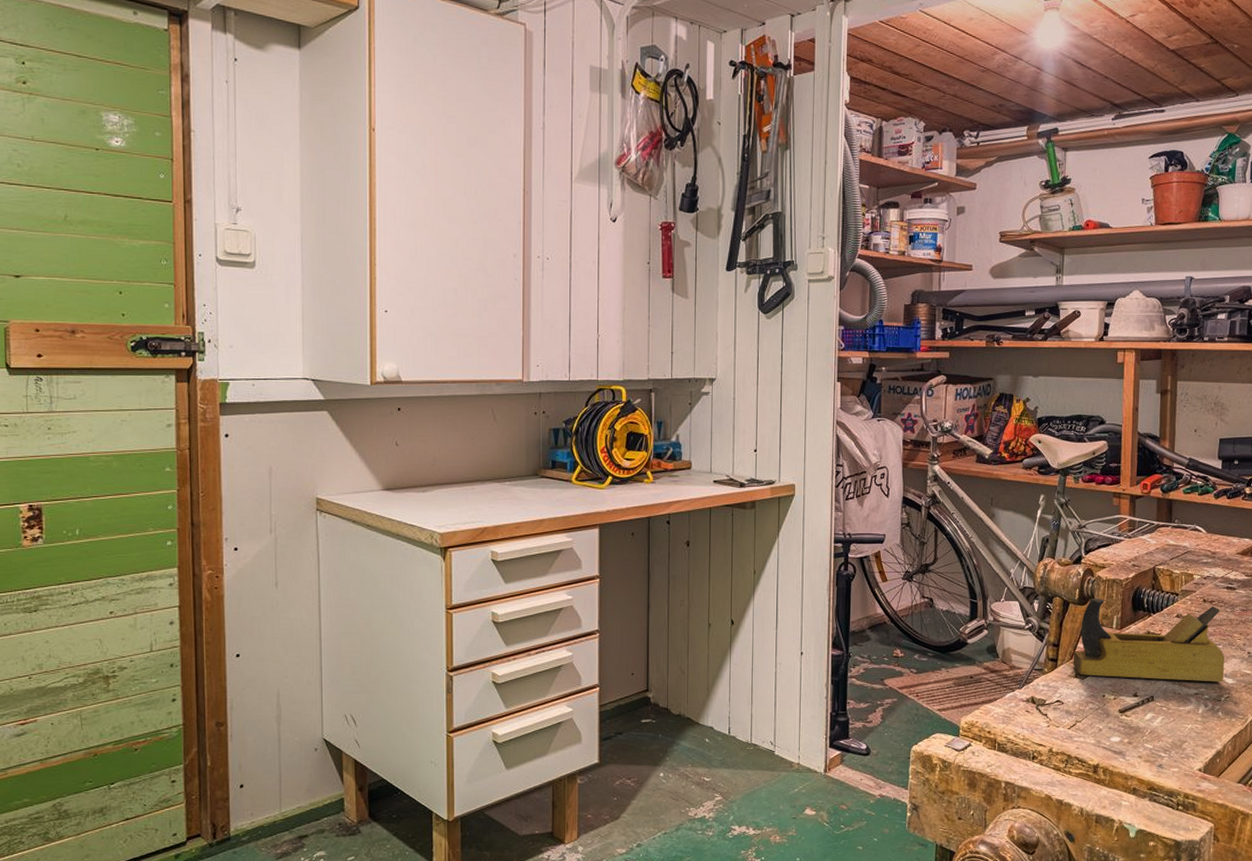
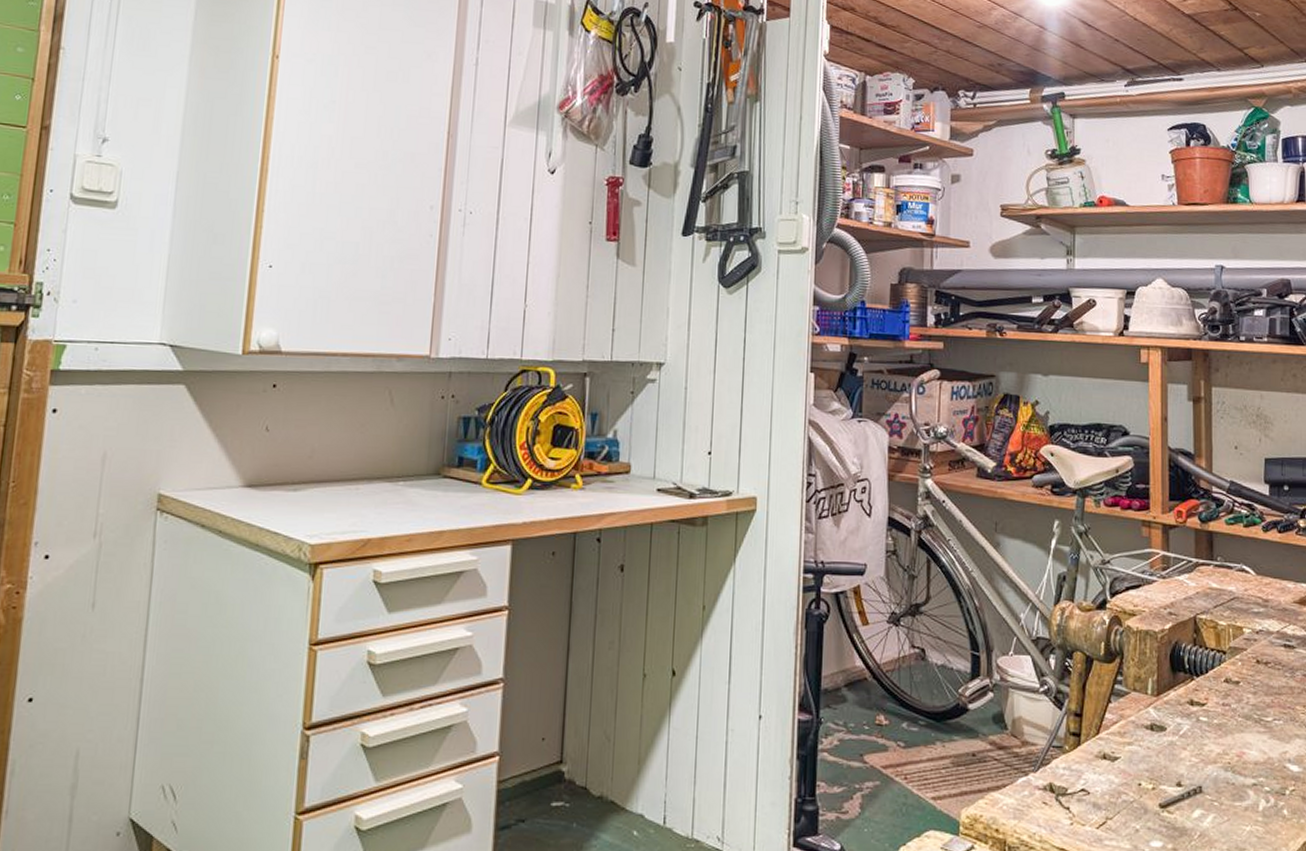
hand plane: present [1073,598,1225,682] -> none [1100,654,1287,770]

